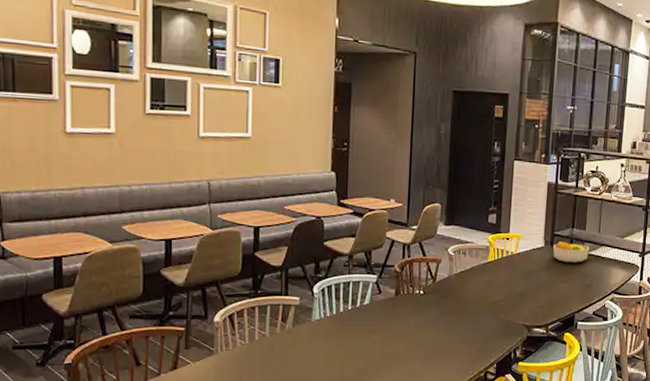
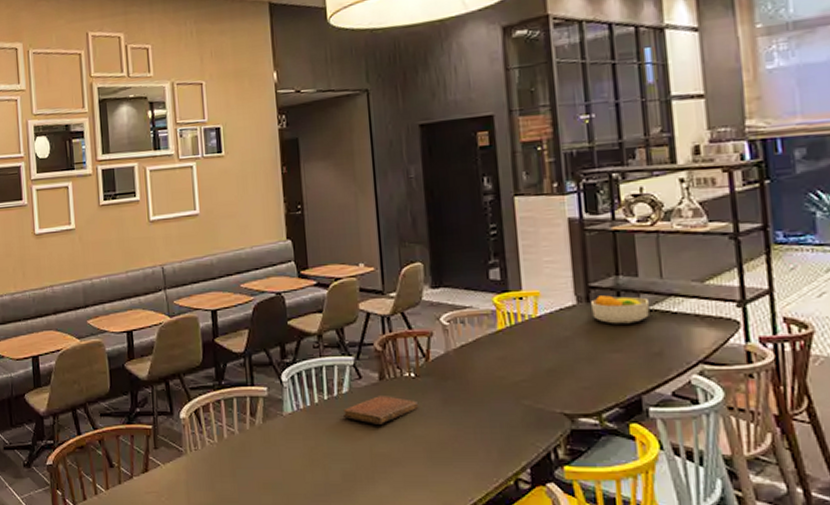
notebook: none [362,308,424,330] -> present [342,396,419,424]

